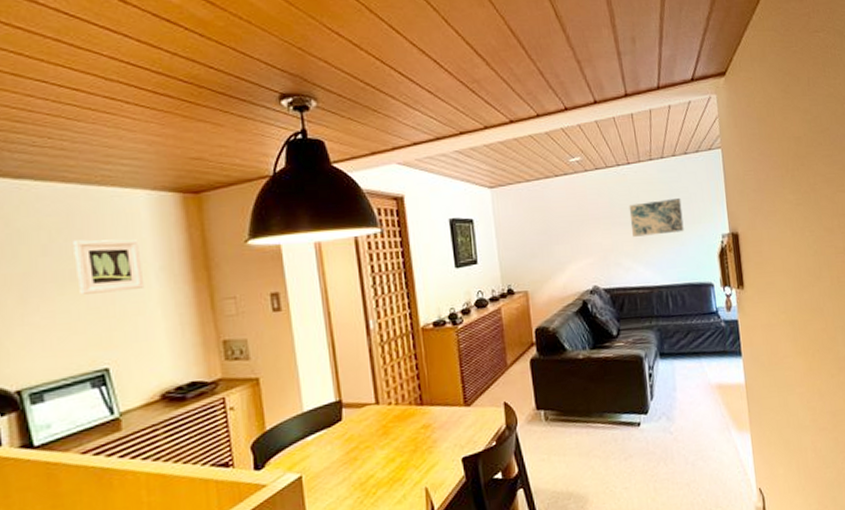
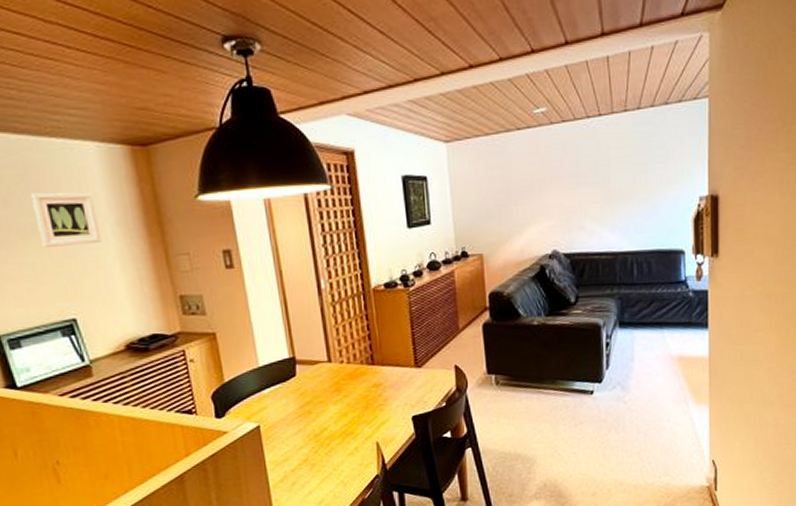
wall art: present [629,197,684,237] -> none [597,154,657,198]

